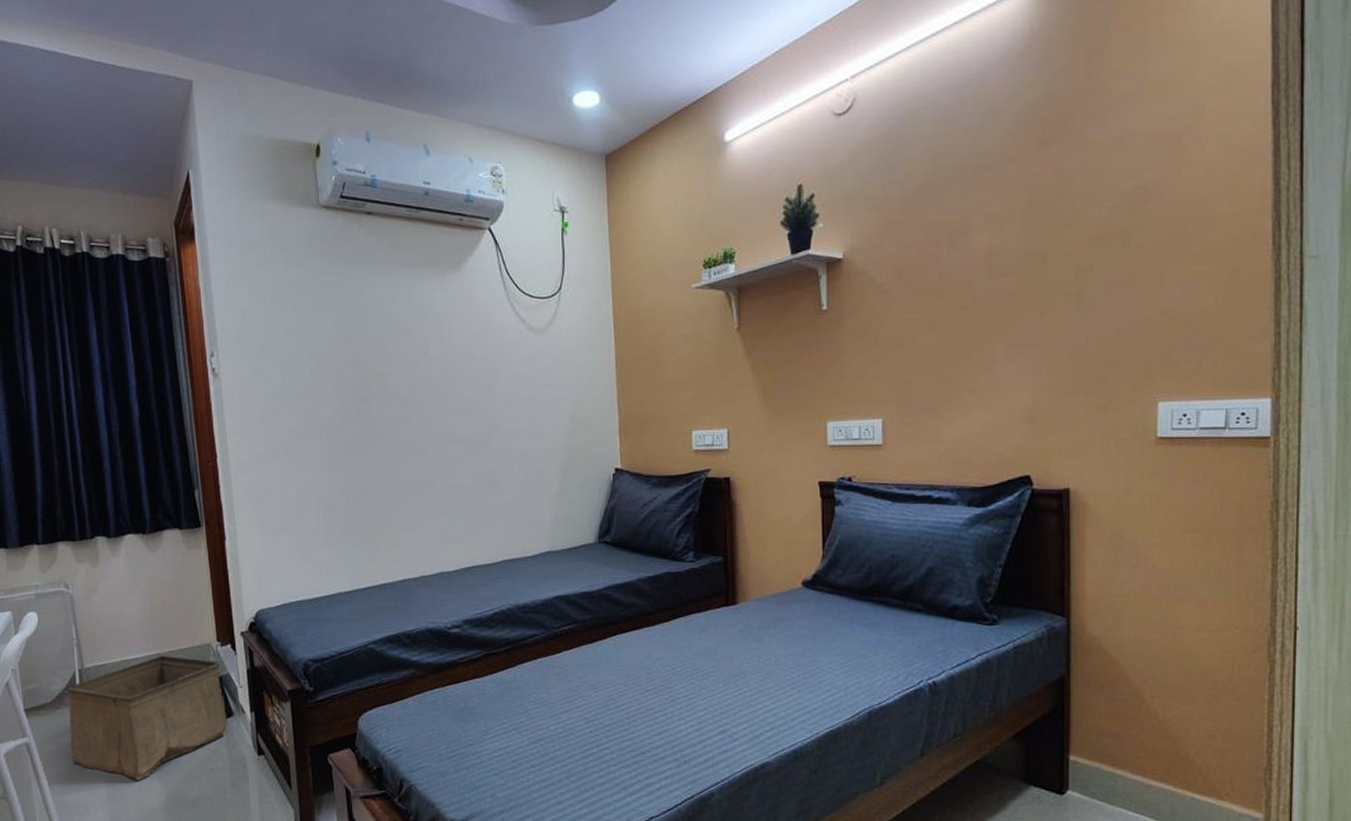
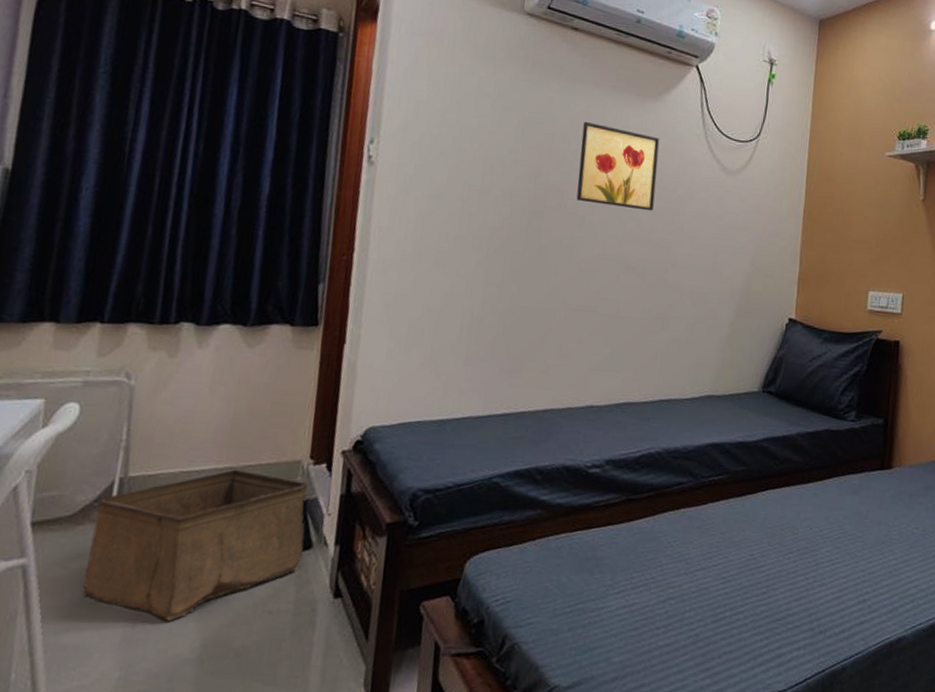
wall art: none [392,303,470,382] -> present [576,121,660,211]

